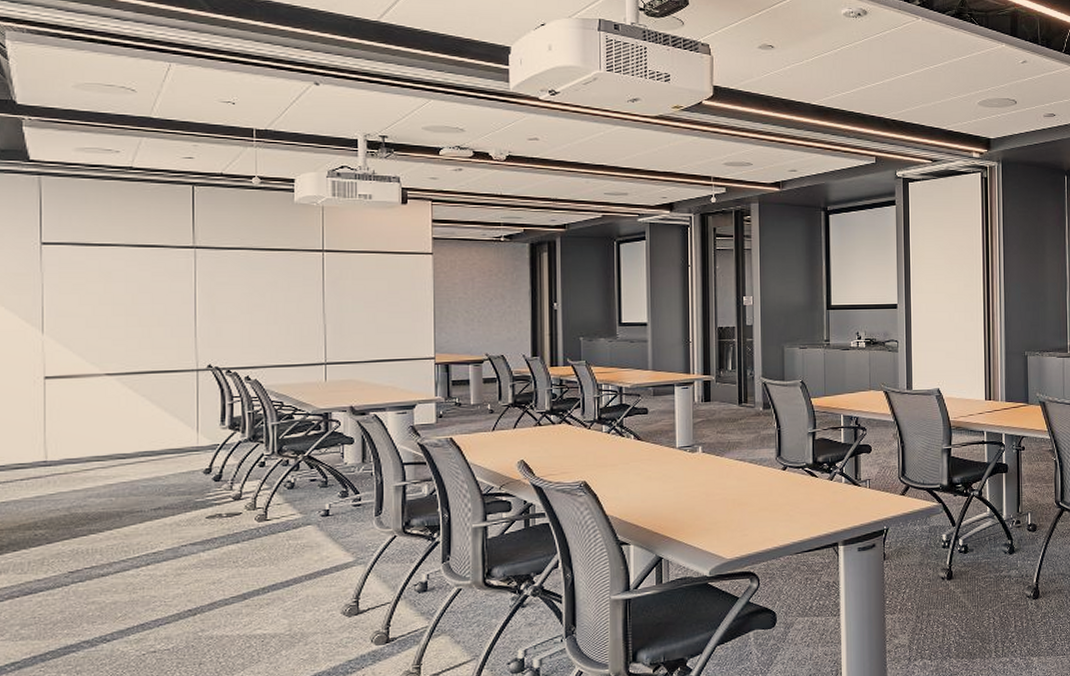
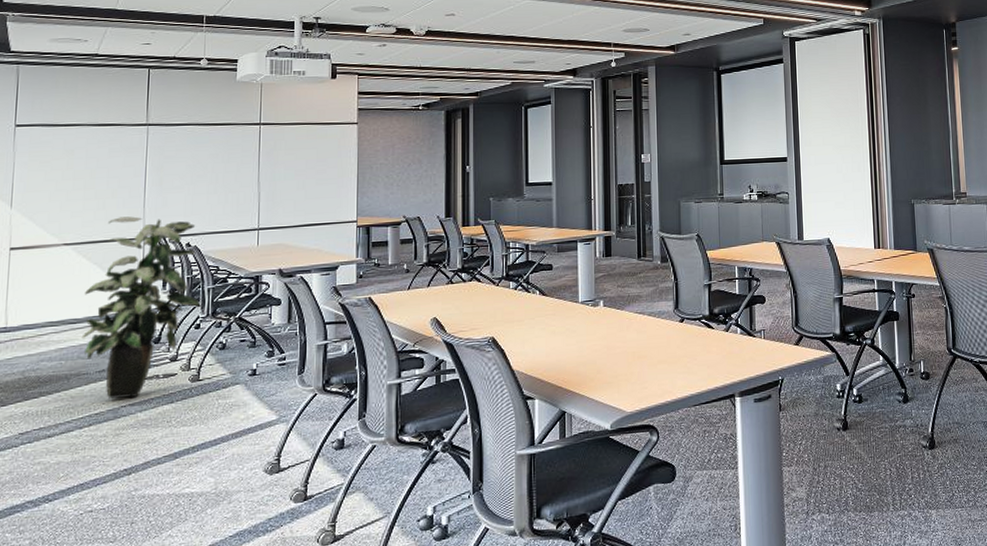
indoor plant: none [132,346,264,538] -> present [81,216,200,399]

